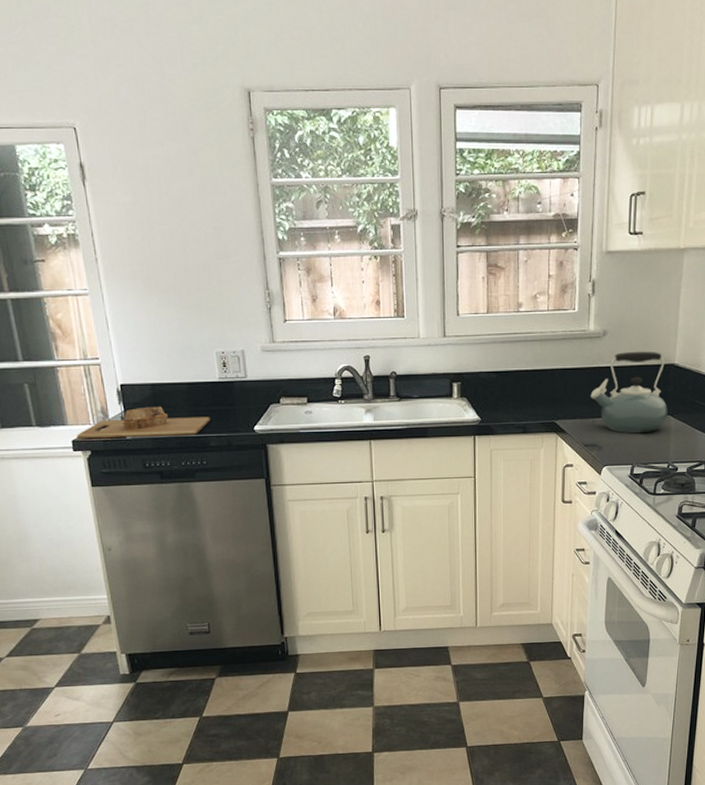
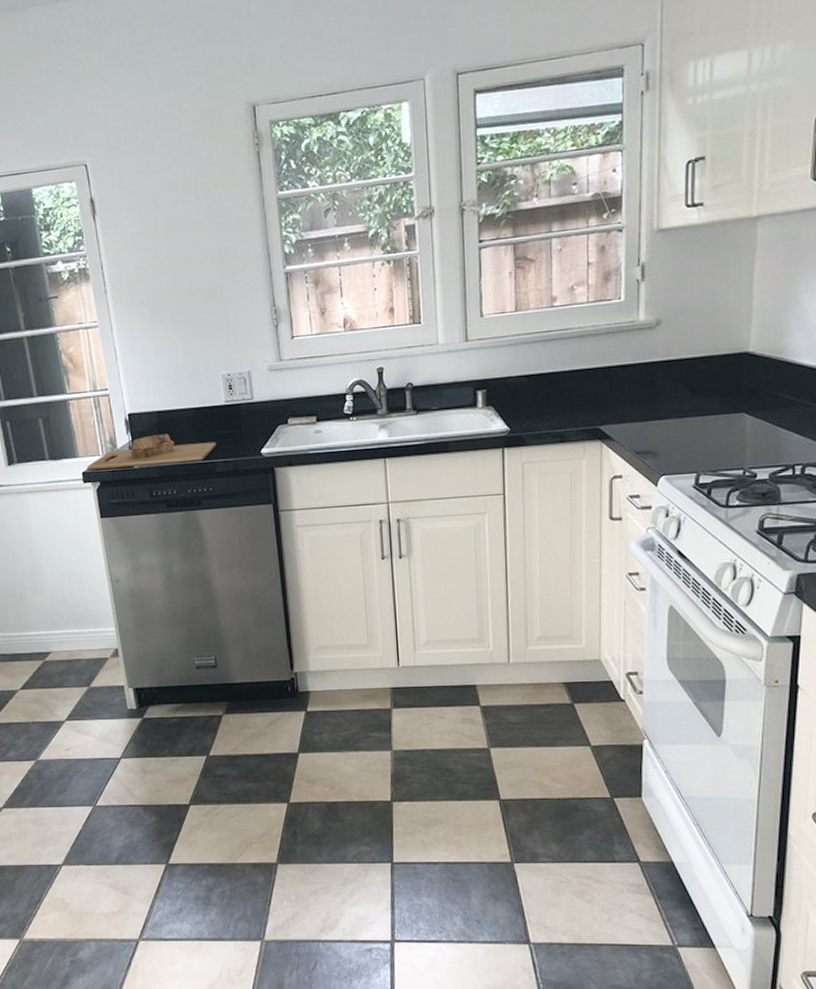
kettle: present [590,351,668,434] -> none [642,339,742,437]

